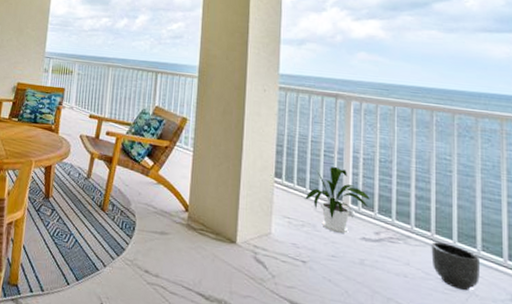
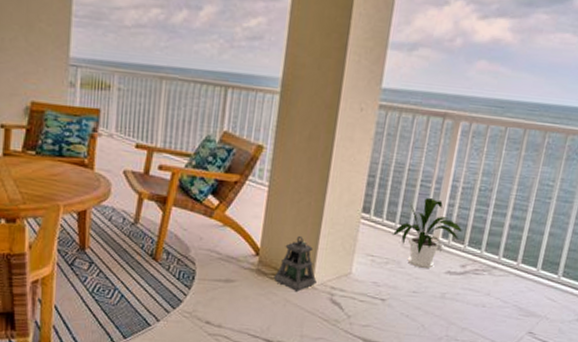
lantern: none [202,195,240,249] -> present [273,235,317,293]
planter: present [431,242,481,291] -> none [512,271,559,316]

